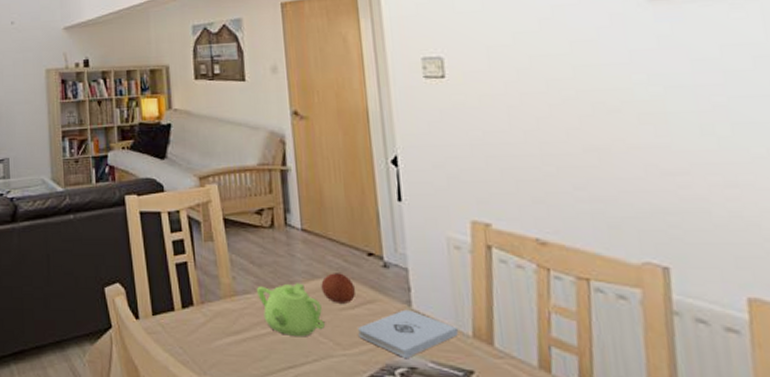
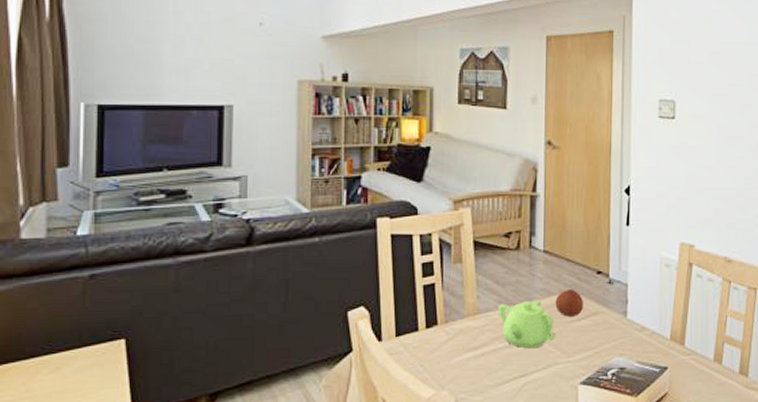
notepad: present [358,309,458,358] -> none [582,319,659,360]

